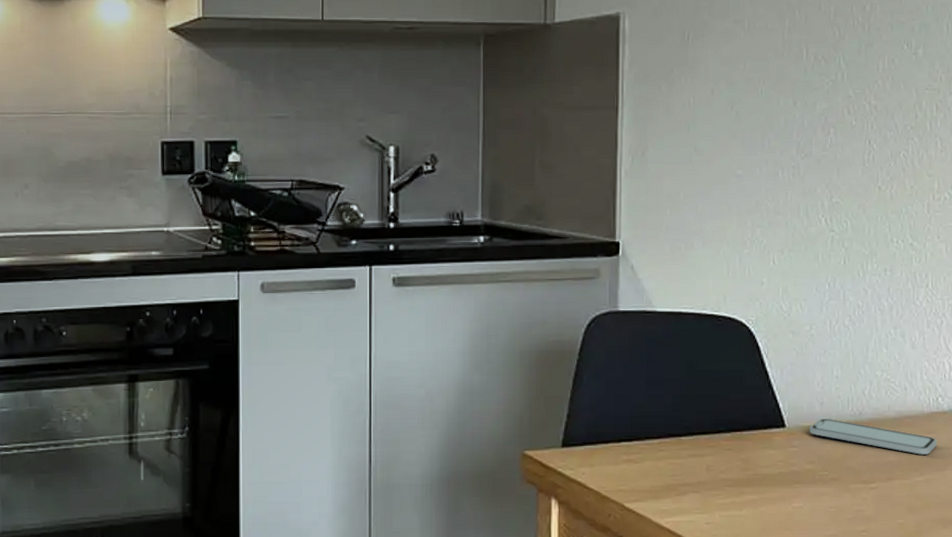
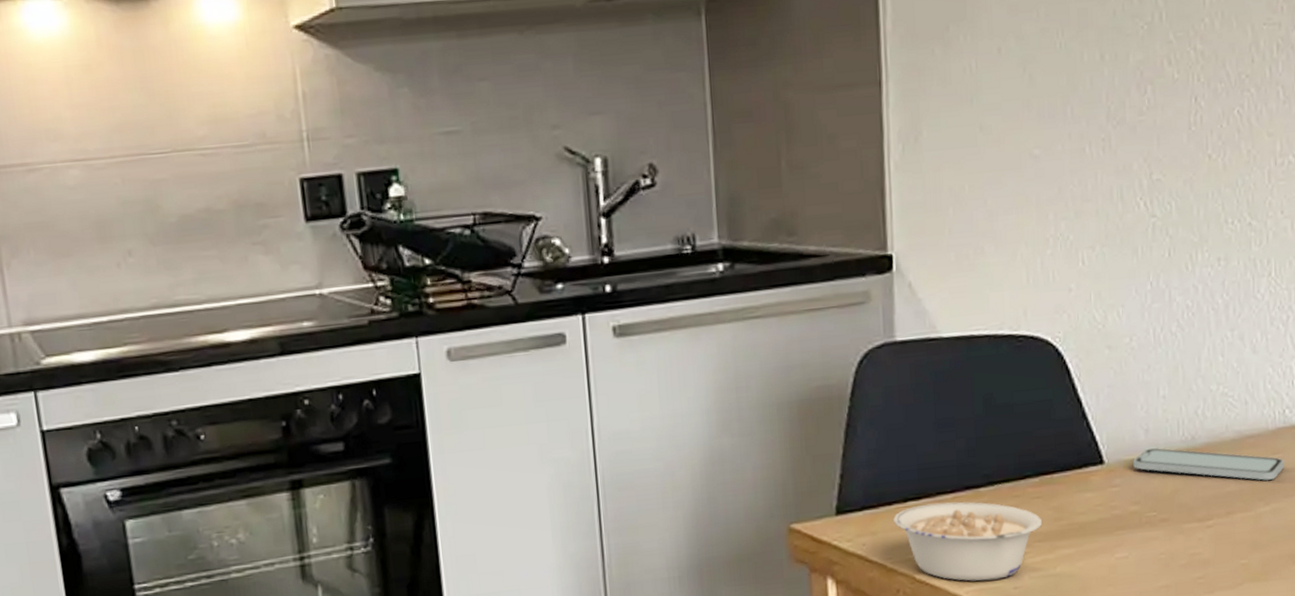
legume: none [609,445,732,515] -> present [894,501,1043,581]

